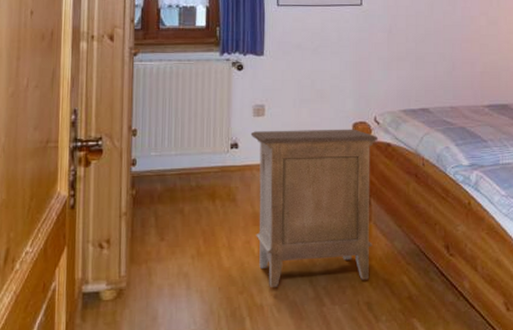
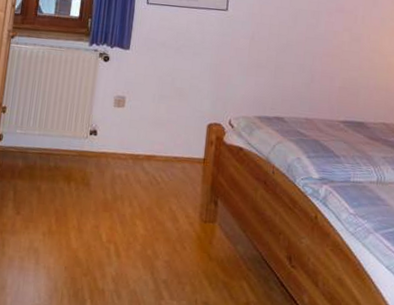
nightstand: present [250,129,379,287] -> none [105,121,232,280]

